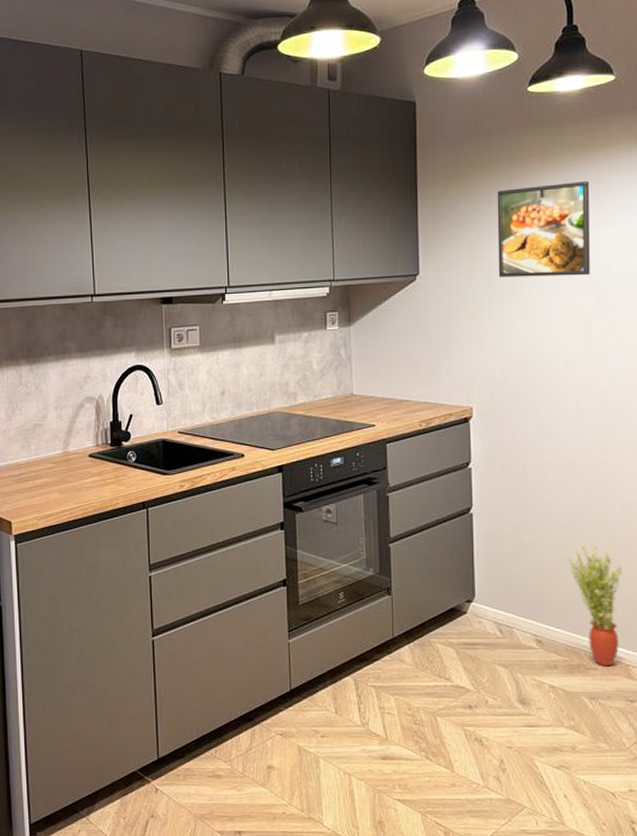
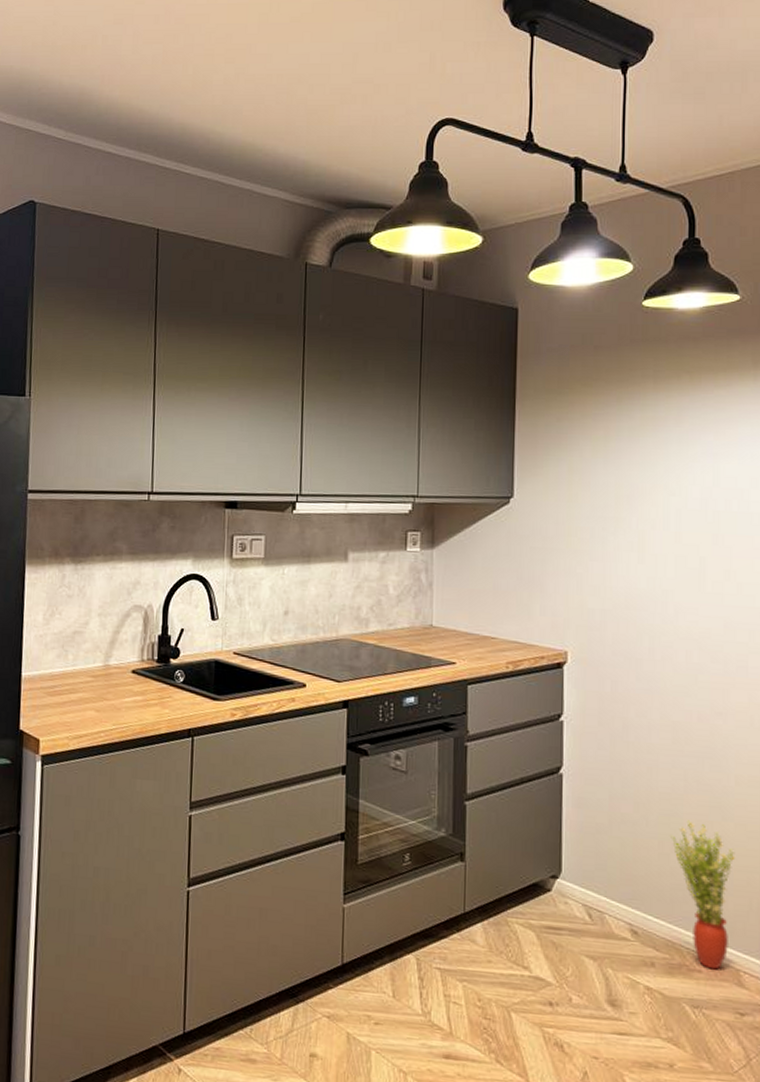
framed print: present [497,181,590,278] -> none [602,407,707,513]

